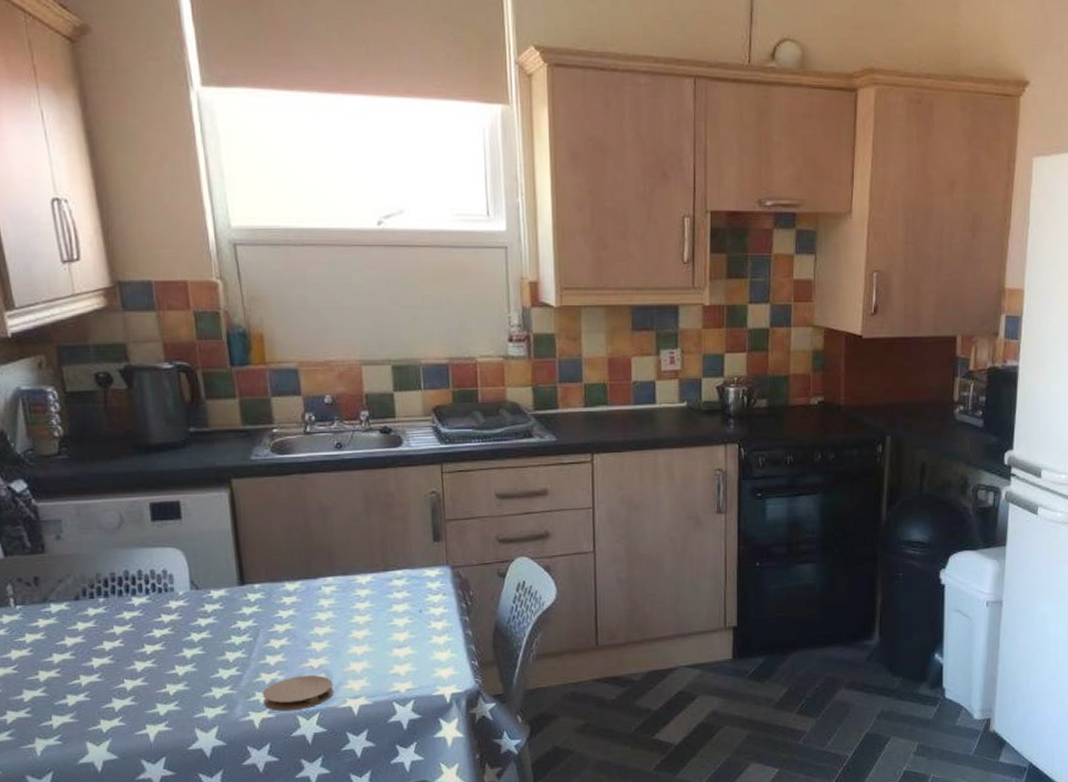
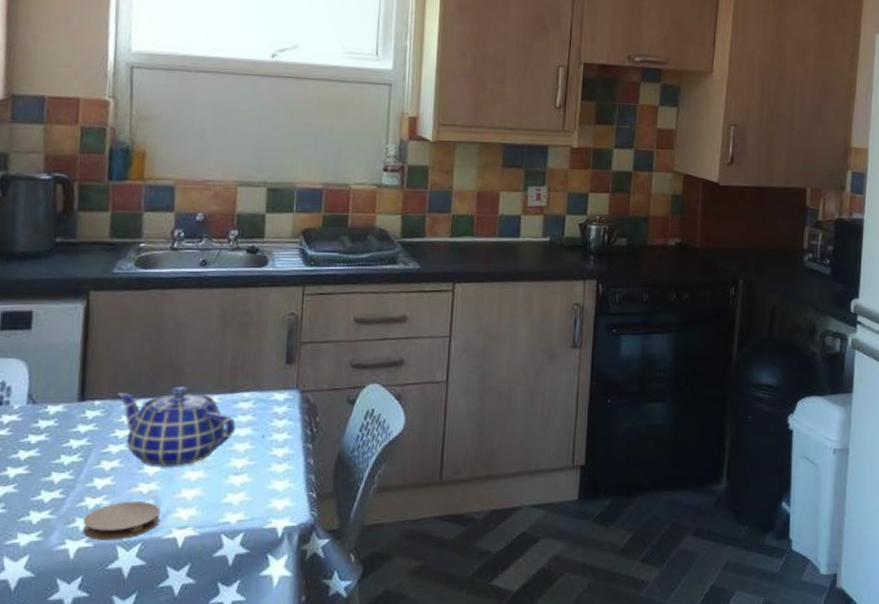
teapot: none [274,567,393,643] -> present [117,386,236,466]

